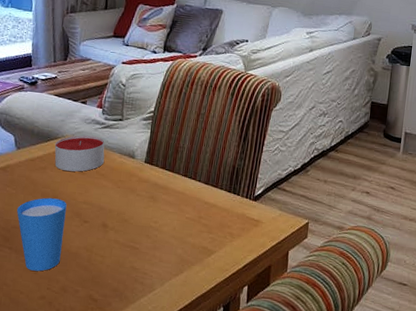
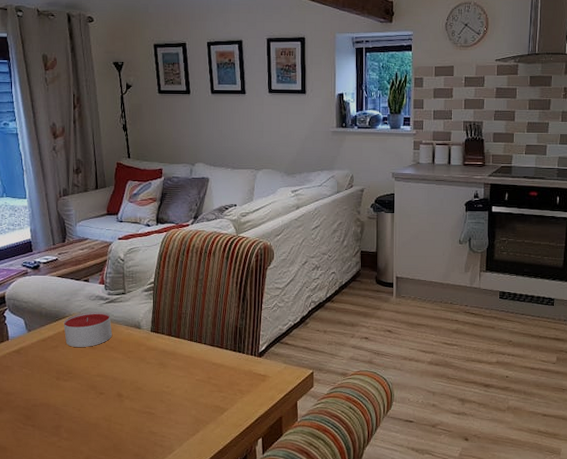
cup: present [16,197,67,272] -> none [34,374,82,445]

